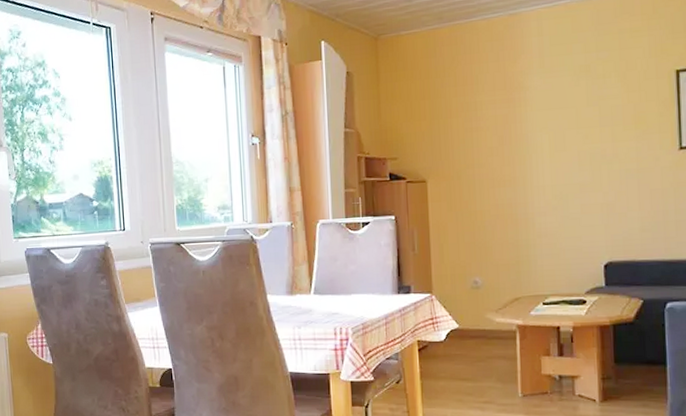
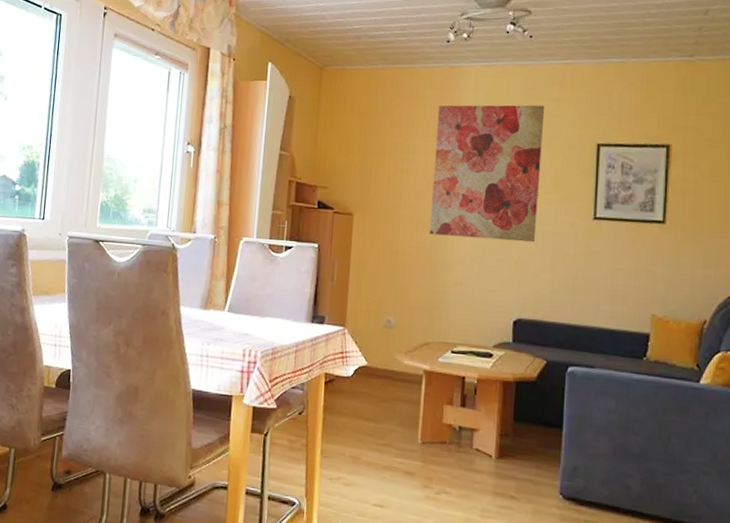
wall art: none [502,39,620,190] -> present [430,105,545,243]

